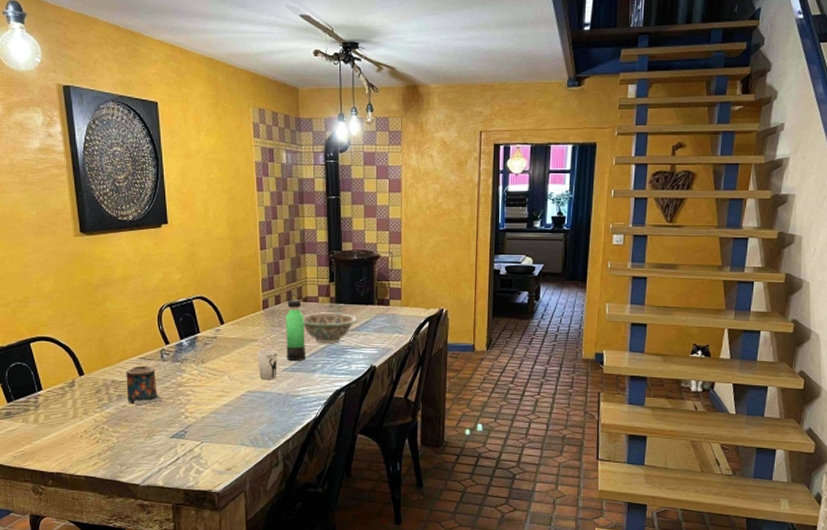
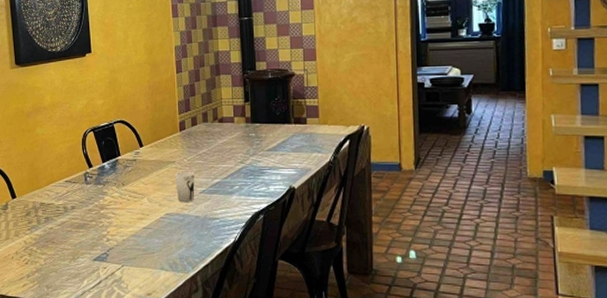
candle: present [126,366,164,405] -> none [53,189,87,227]
thermos bottle: present [286,293,305,361] -> none [202,114,223,182]
decorative bowl: present [303,312,357,344] -> none [219,133,274,165]

